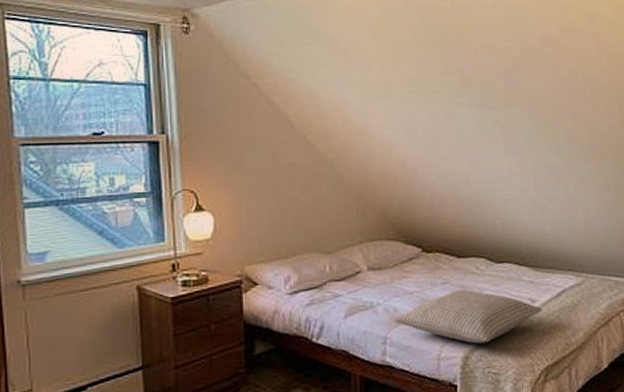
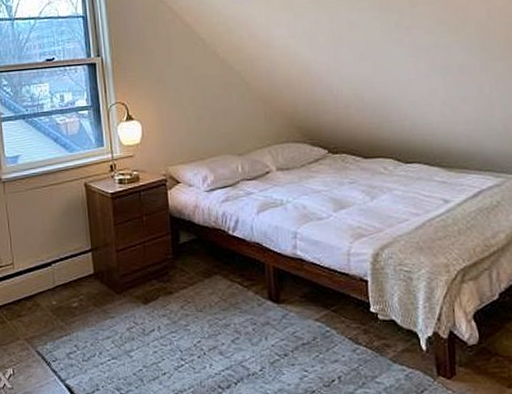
pillow: present [394,290,542,344] -> none [303,189,457,242]

